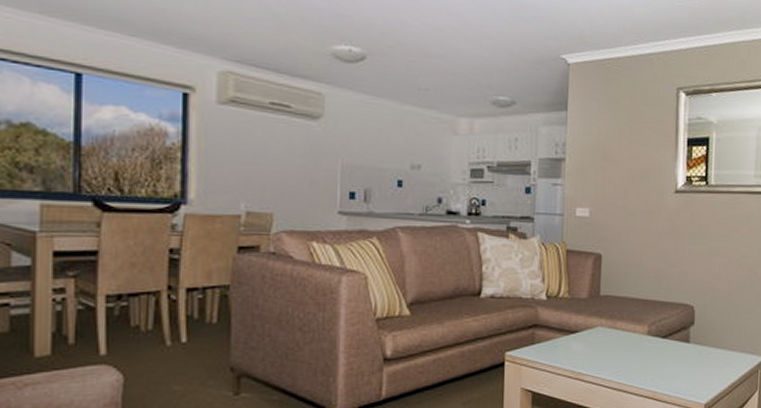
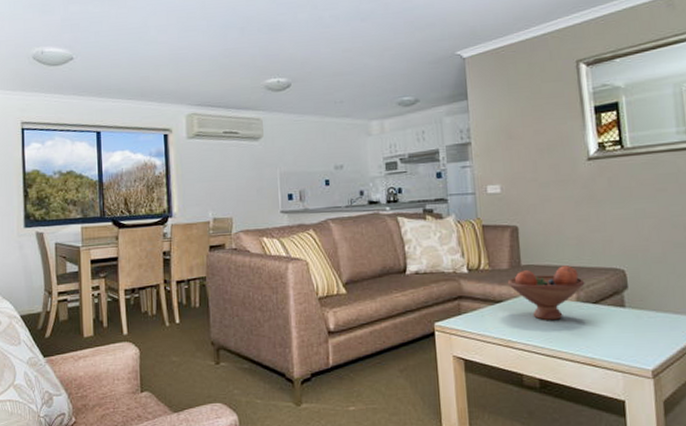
fruit bowl: none [584,298,657,353] -> present [507,265,585,320]

